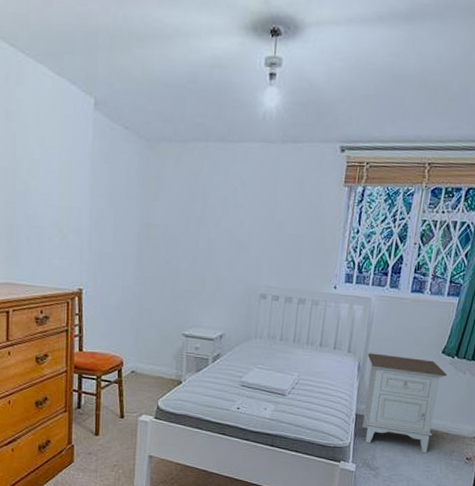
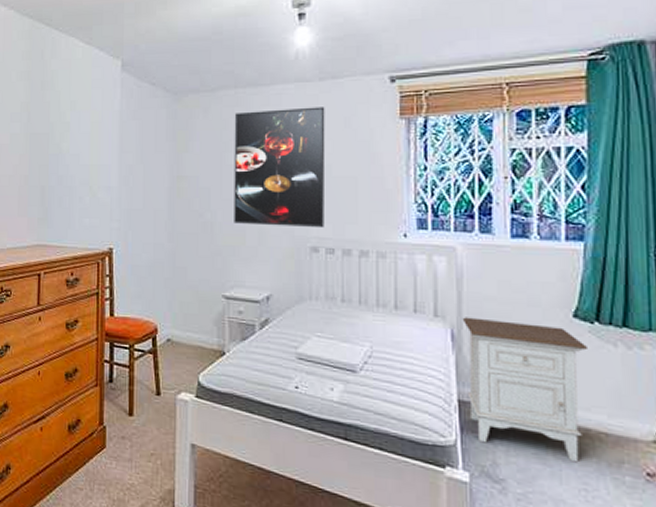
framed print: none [196,166,284,279] -> present [234,107,326,229]

